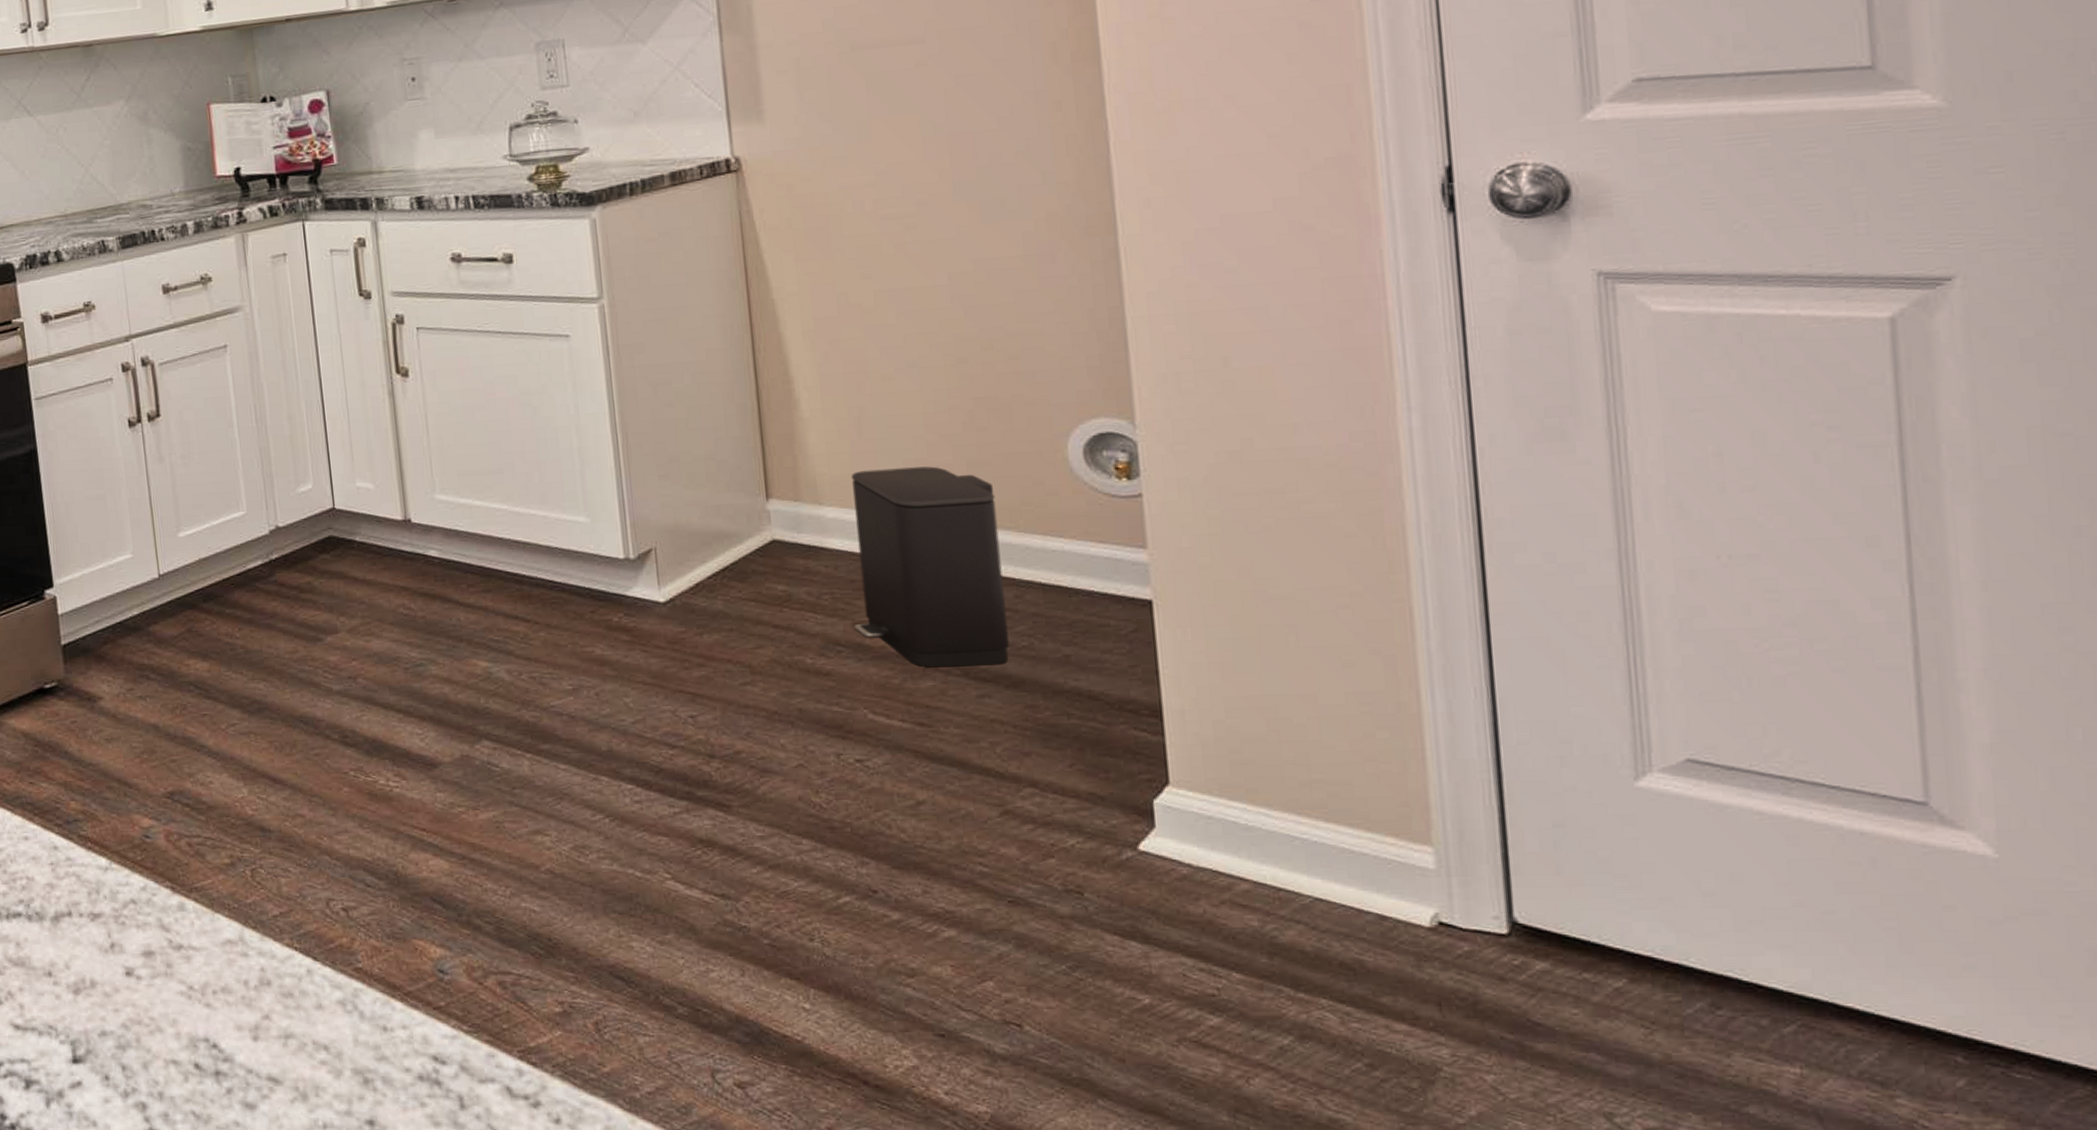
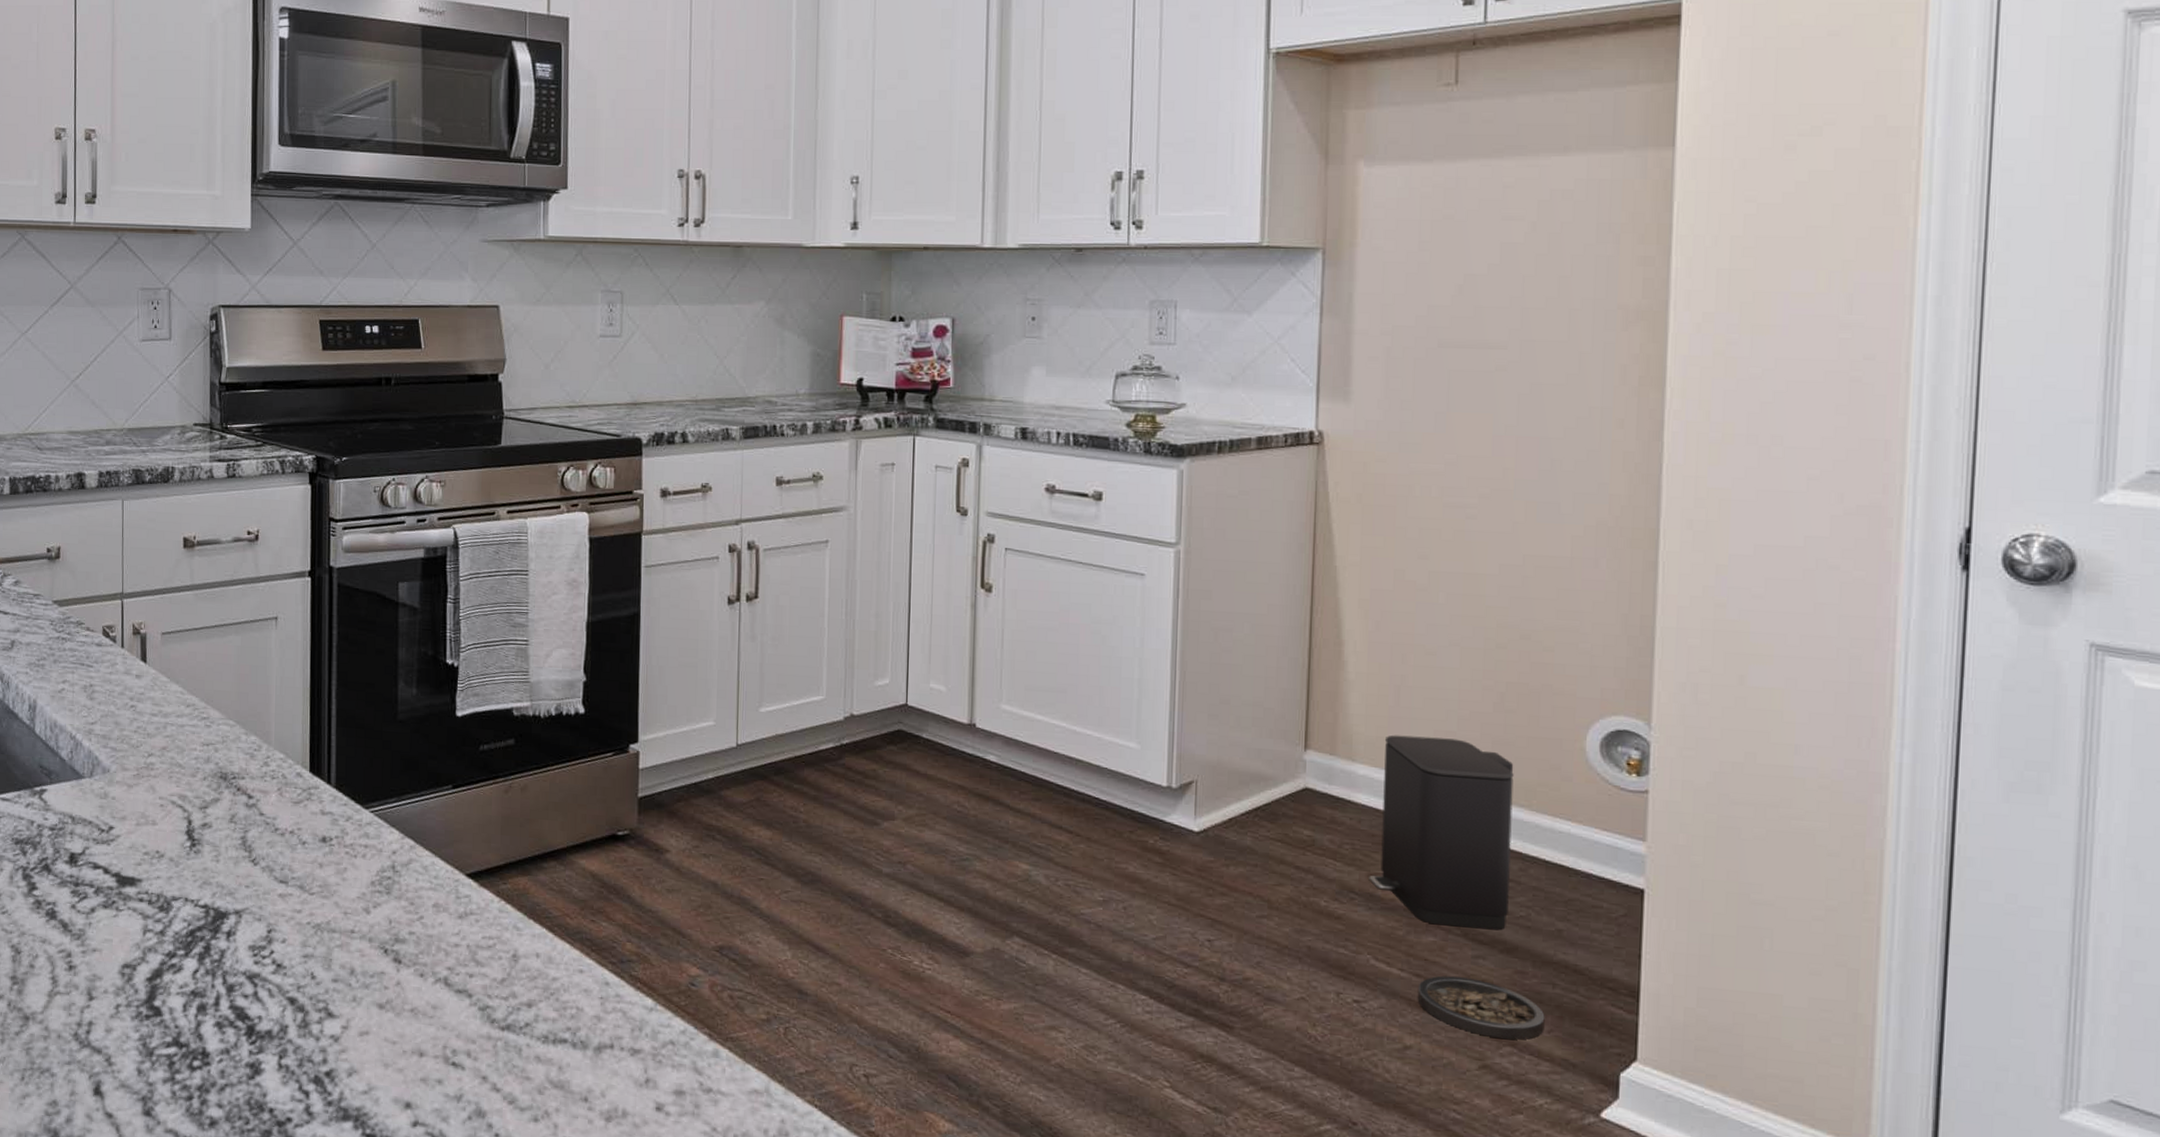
pet bowl: none [922,720,1065,780] -> present [1417,975,1545,1040]

